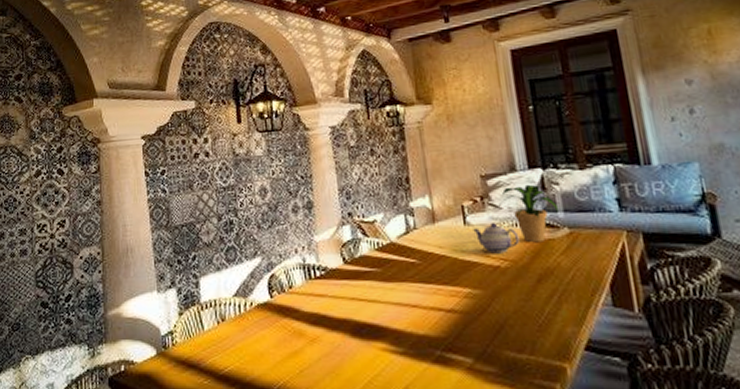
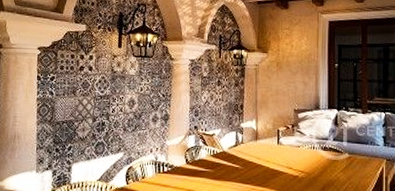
teapot: present [473,223,520,254] -> none [283,145,314,167]
potted plant: present [499,184,559,243] -> none [304,119,344,162]

